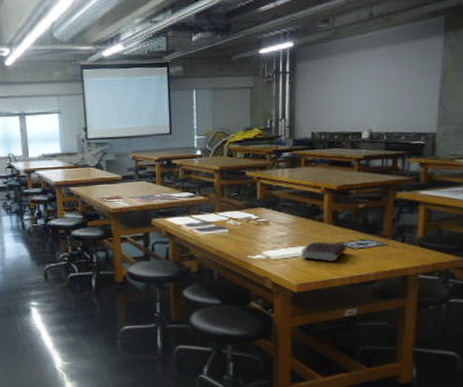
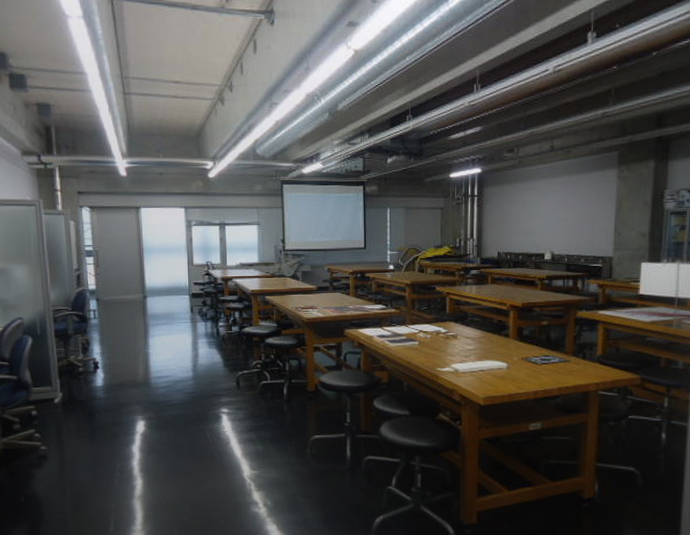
book: present [301,241,347,262] -> none [487,356,531,376]

